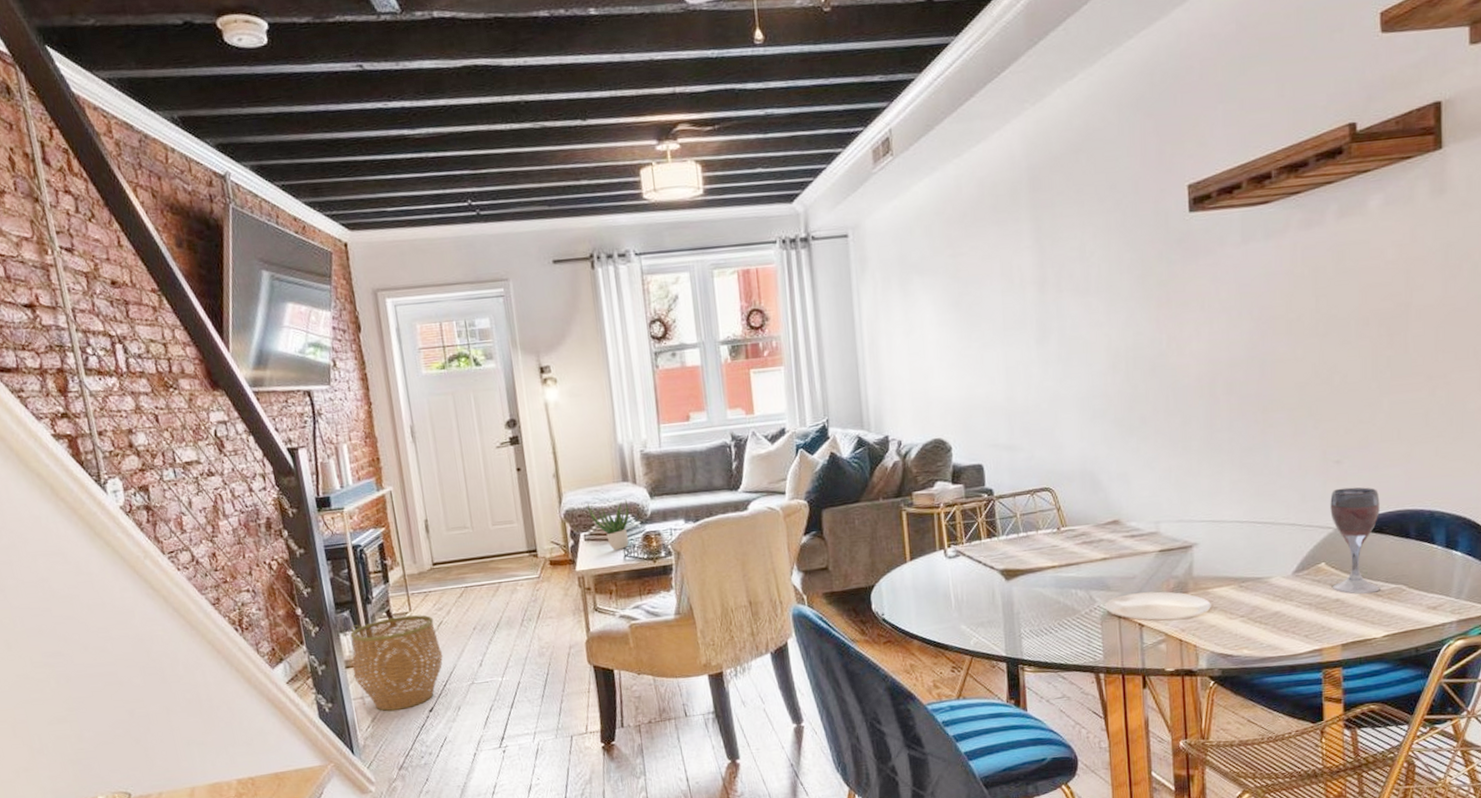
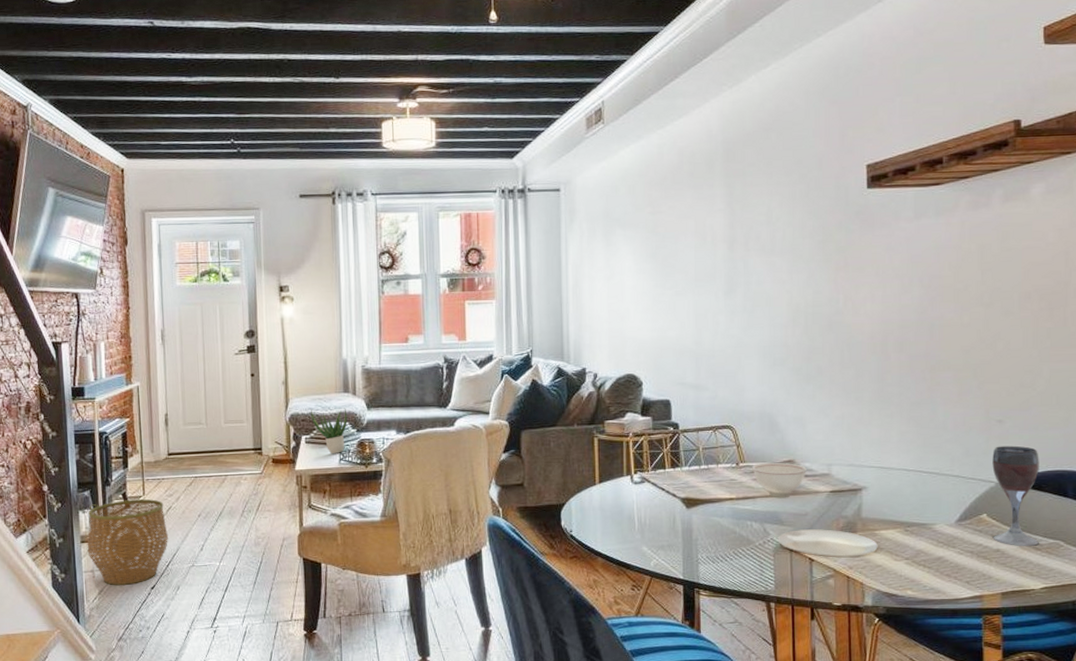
bowl: none [1074,523,1133,563] -> present [752,462,806,499]

